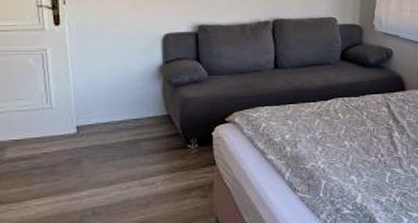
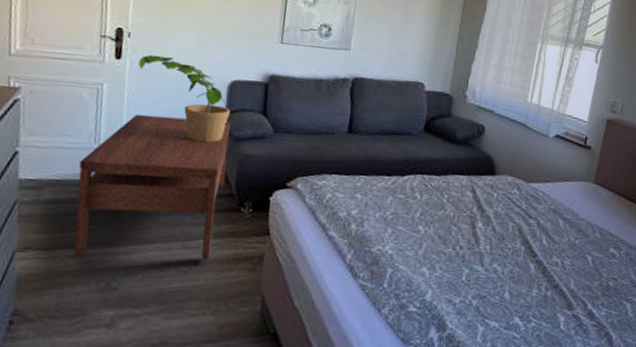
coffee table: none [35,71,171,206] -> present [74,114,231,260]
potted plant: none [76,18,168,92] -> present [138,54,231,143]

